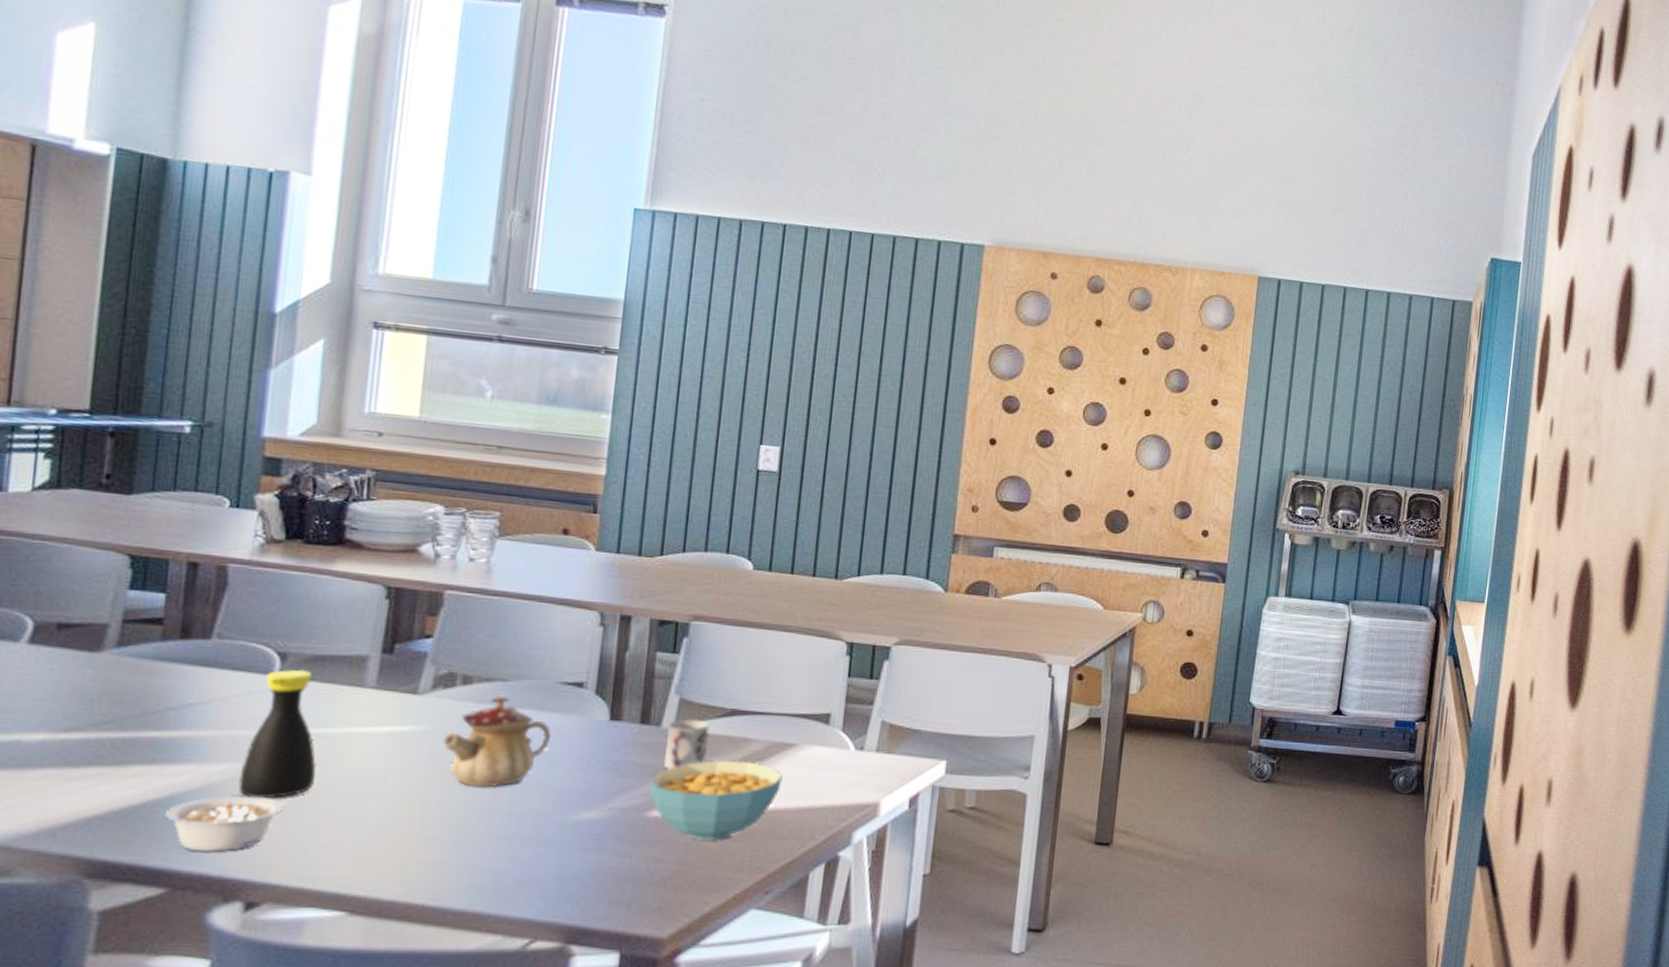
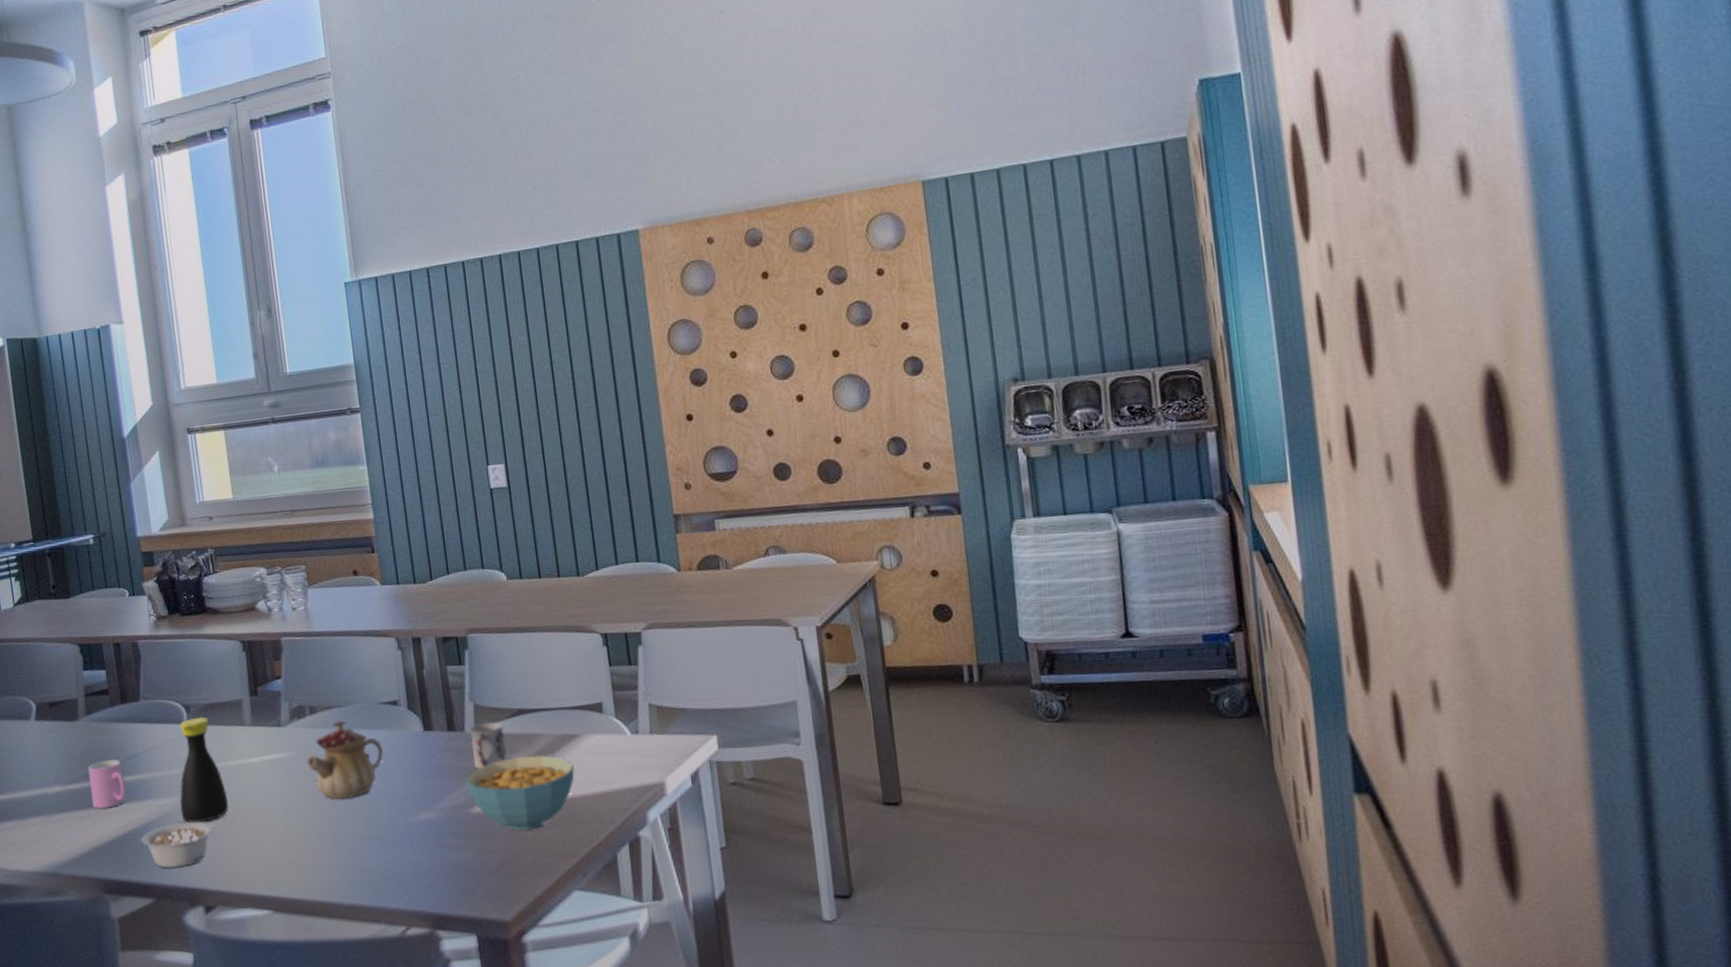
cup: none [95,707,160,769] -> present [87,759,127,809]

